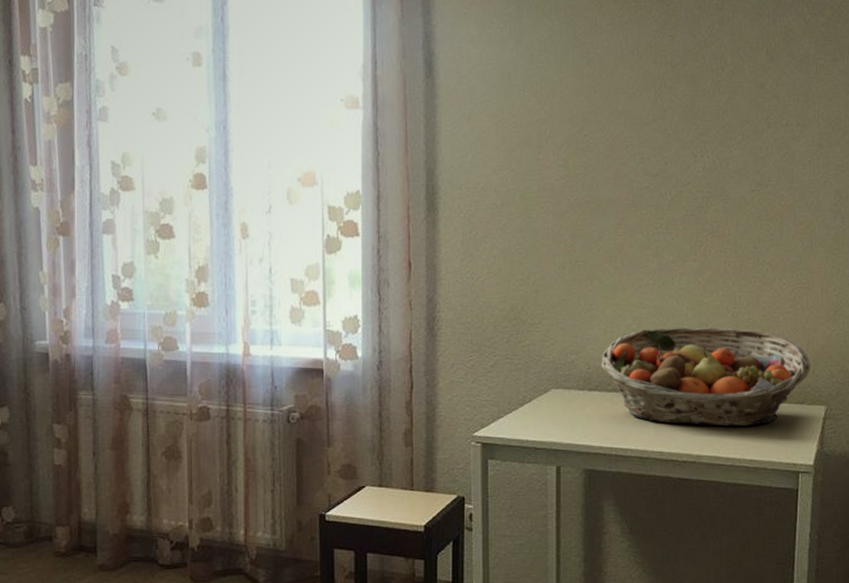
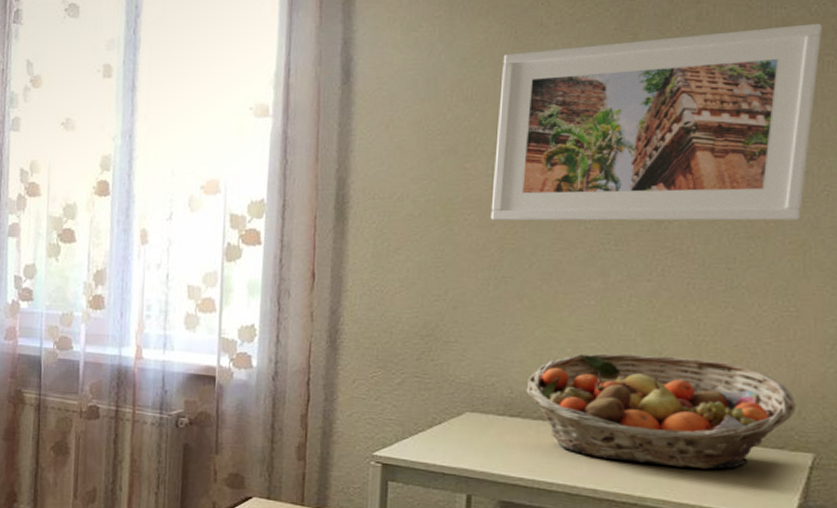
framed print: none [563,31,815,209] -> present [490,23,822,221]

